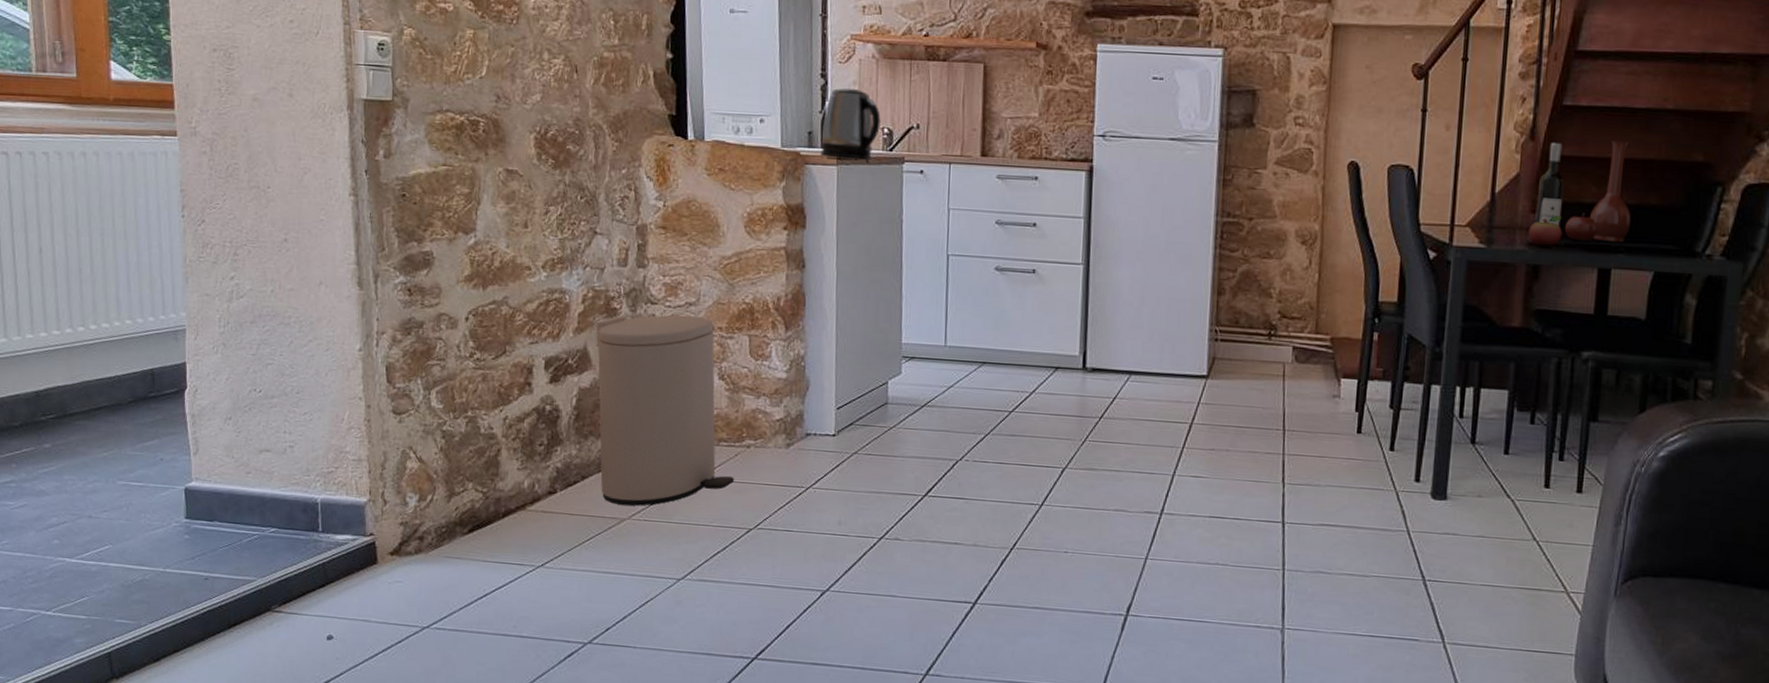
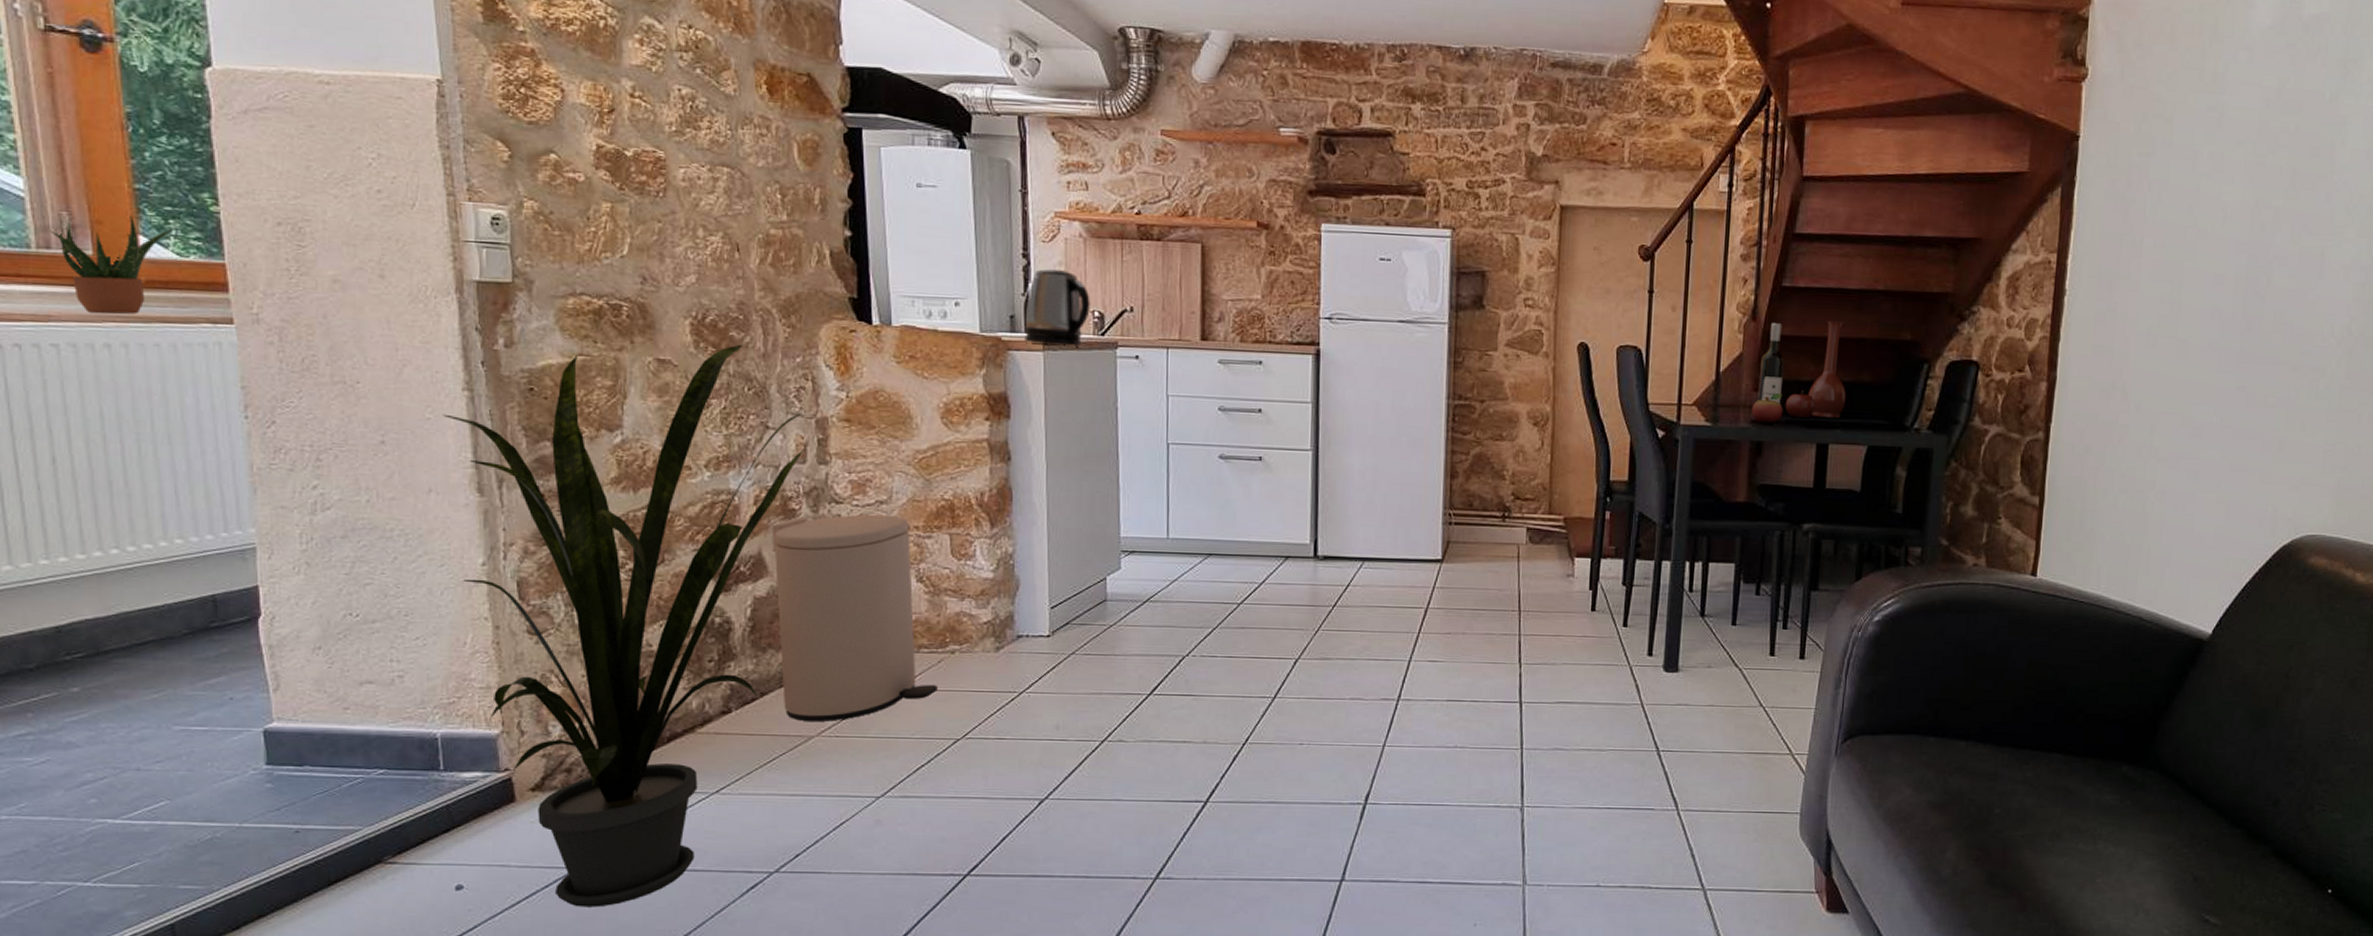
potted plant: none [46,44,137,128] -> present [50,215,176,315]
house plant: none [333,156,627,664] -> present [442,344,805,907]

